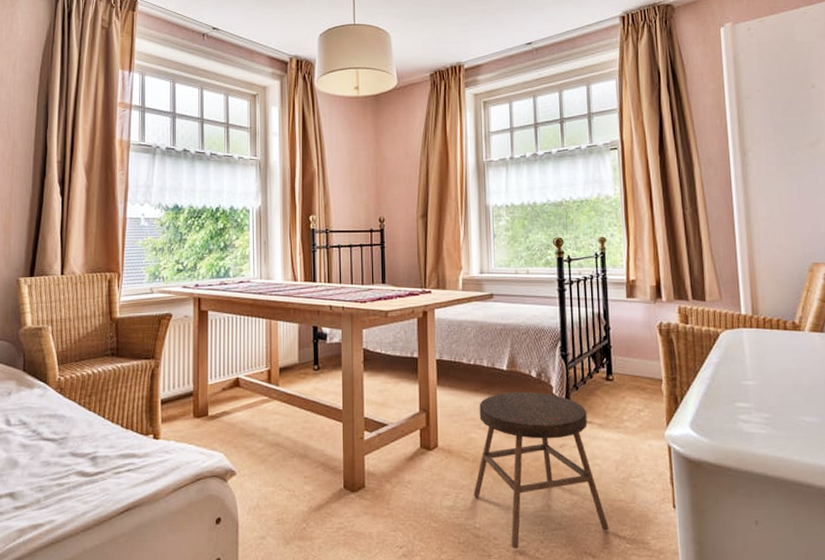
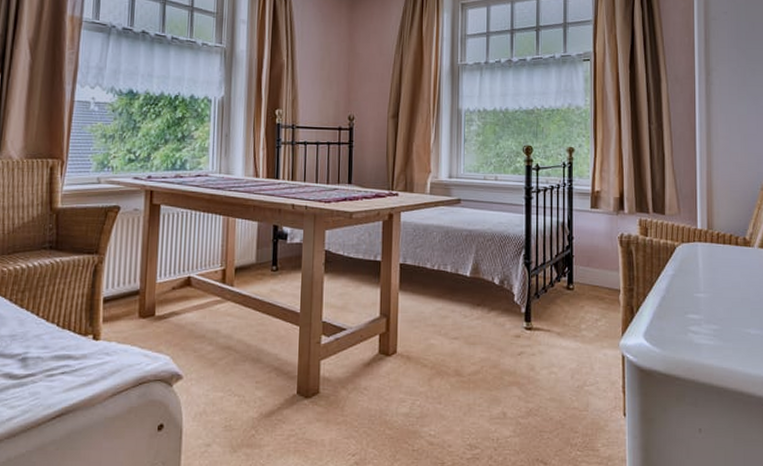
stool: present [473,392,609,549] -> none [430,299,562,456]

